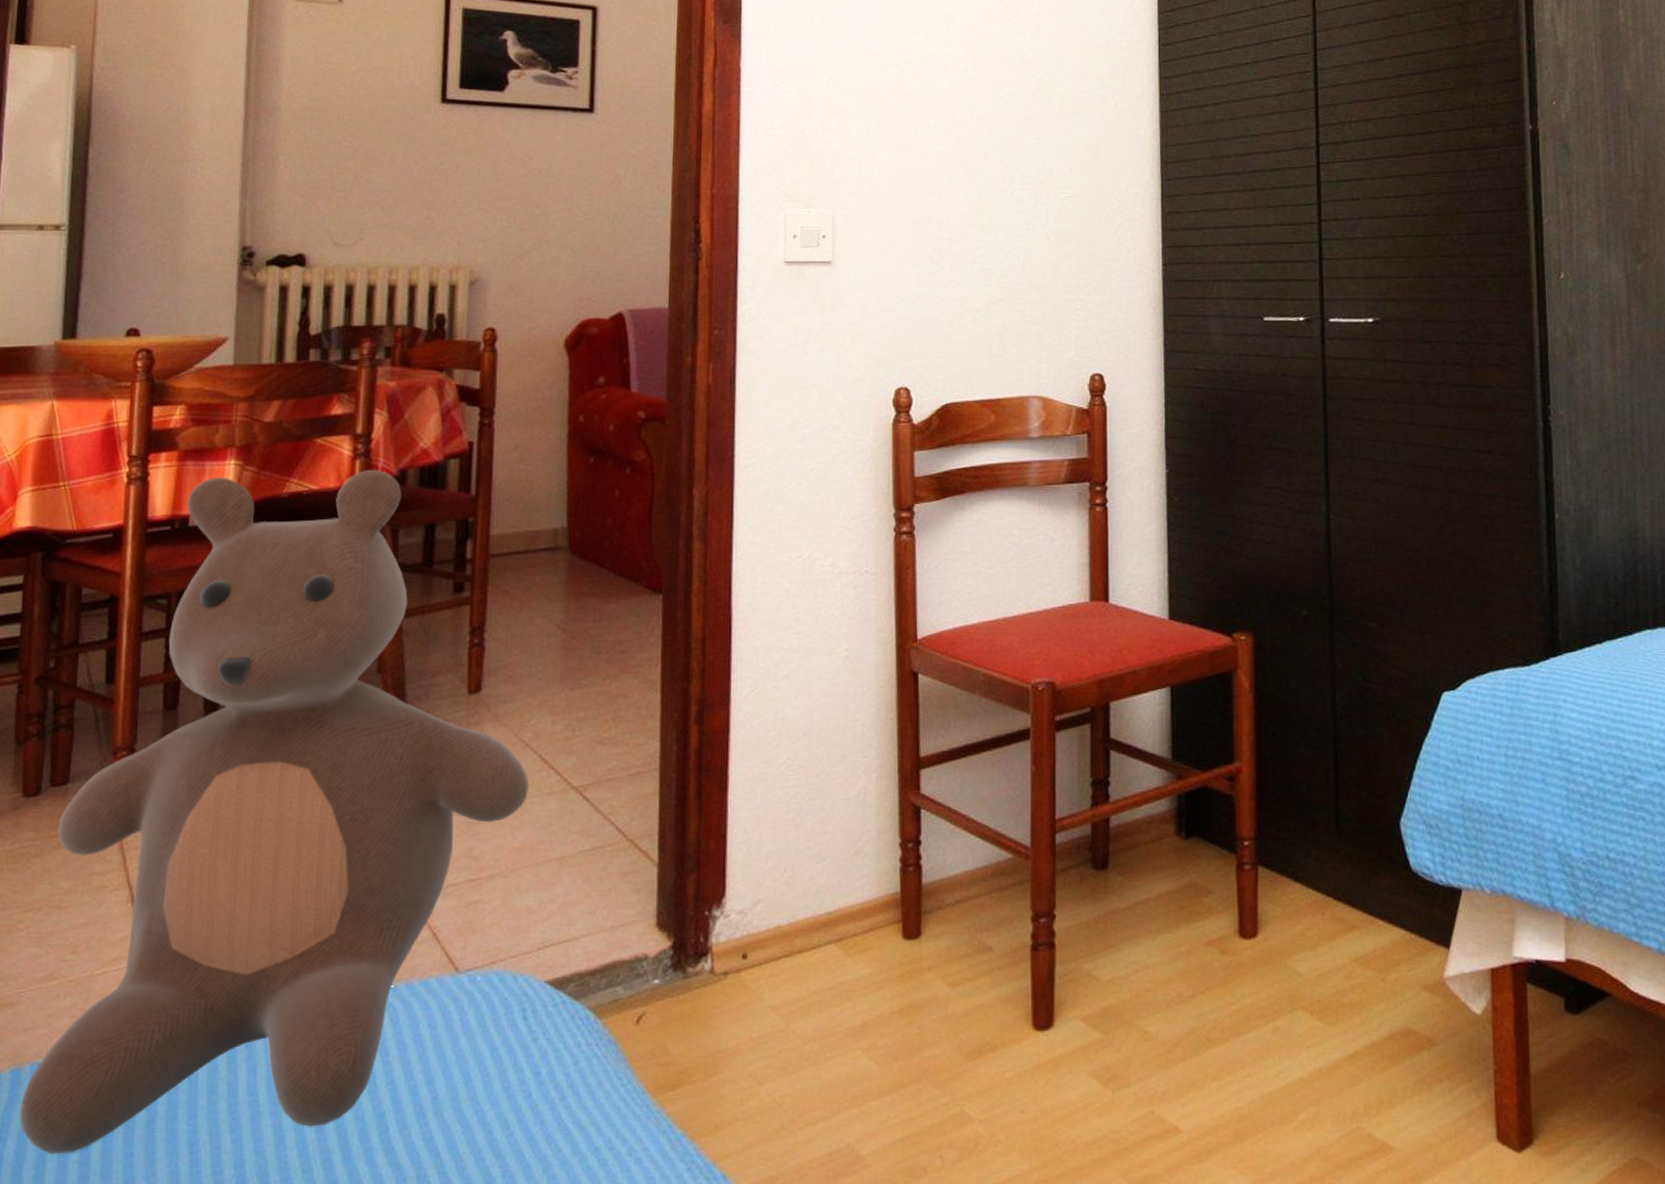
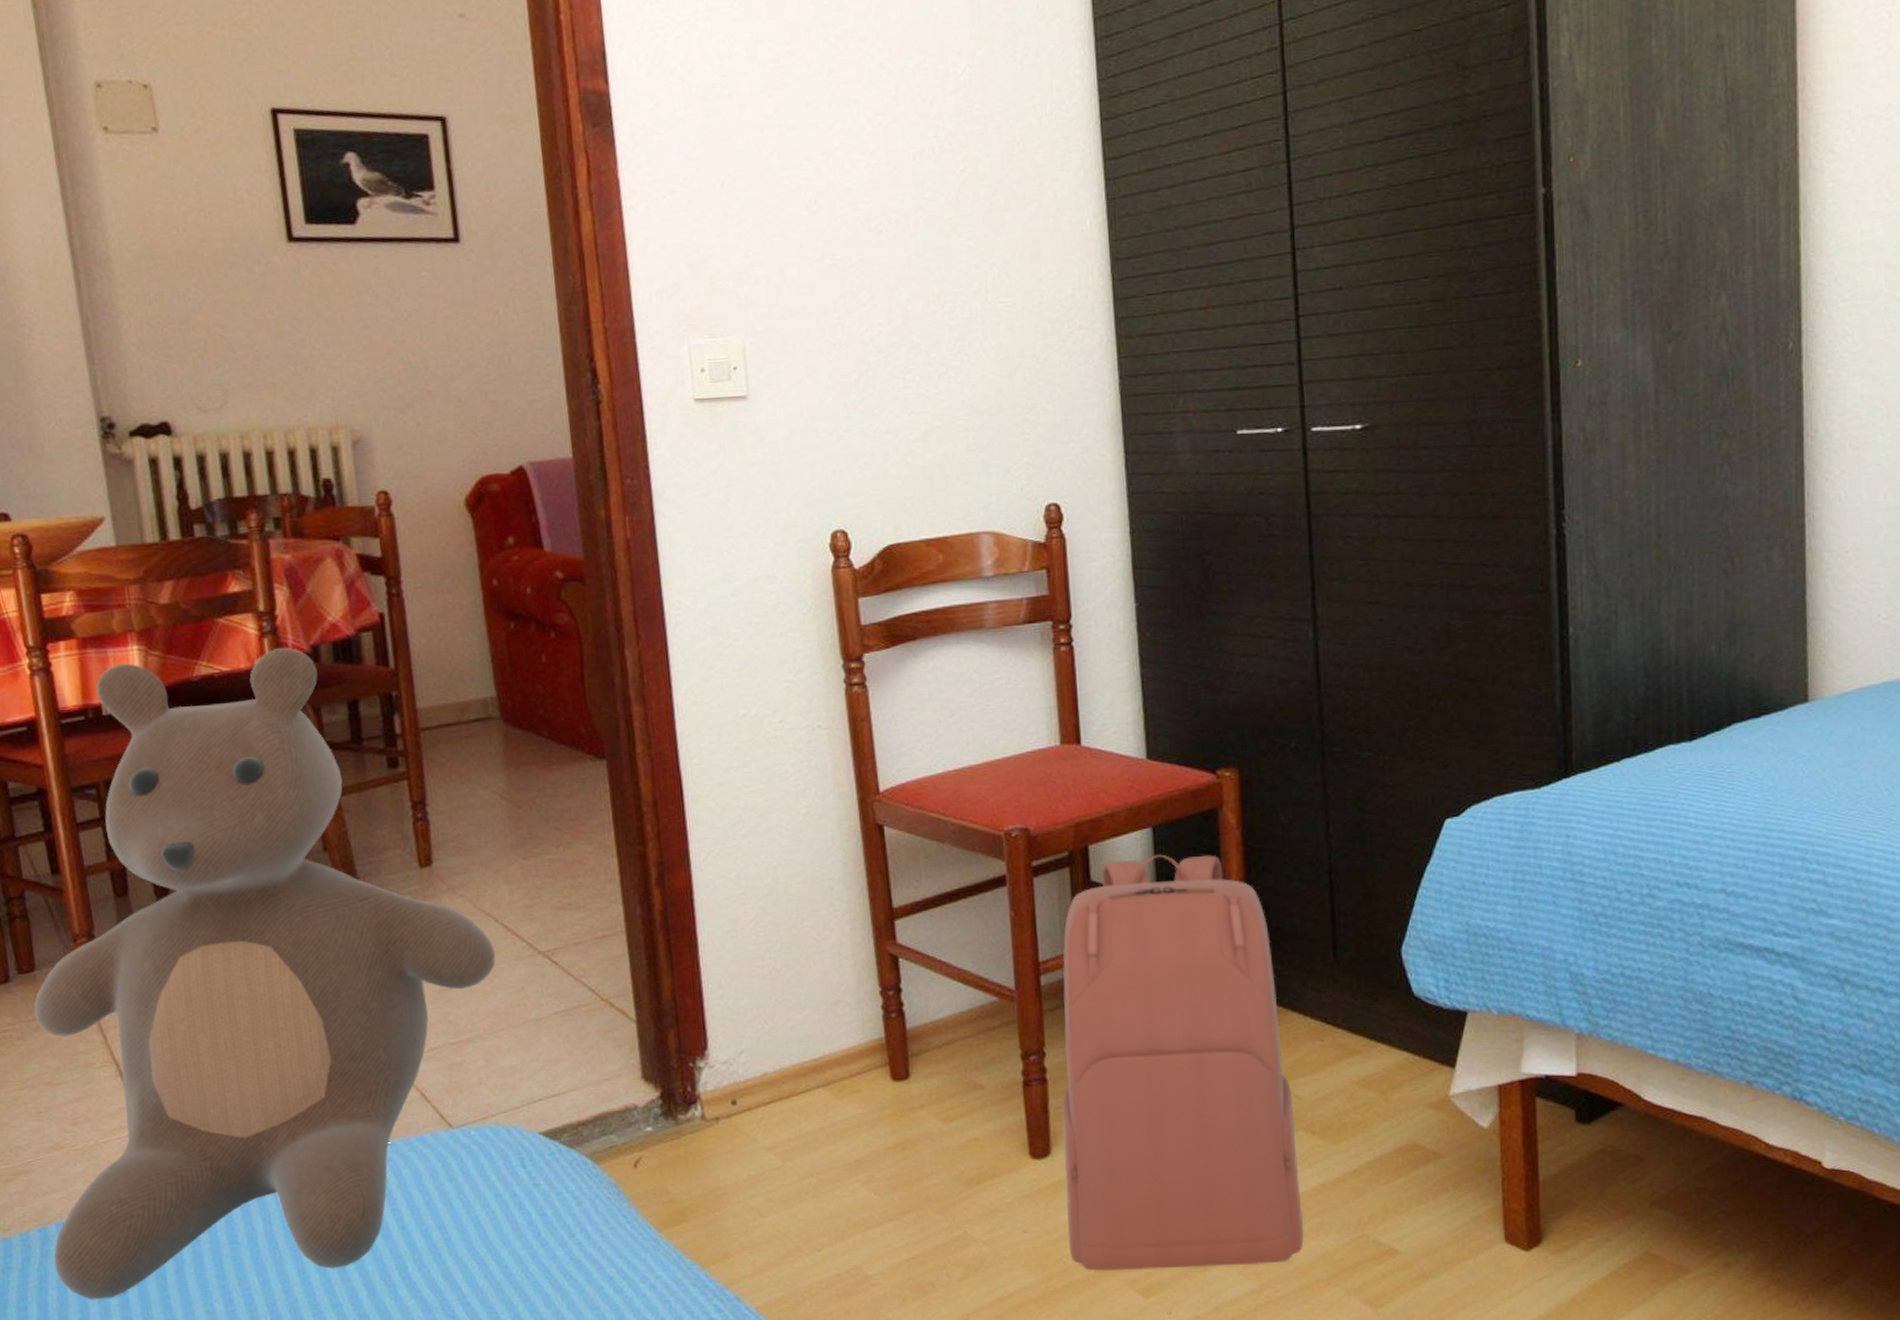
backpack: none [1065,714,1300,1160] -> present [1062,854,1304,1272]

